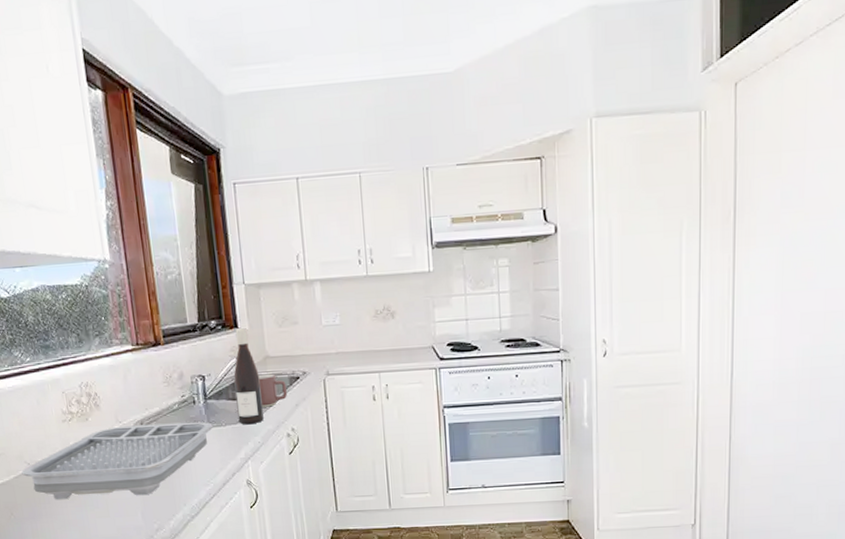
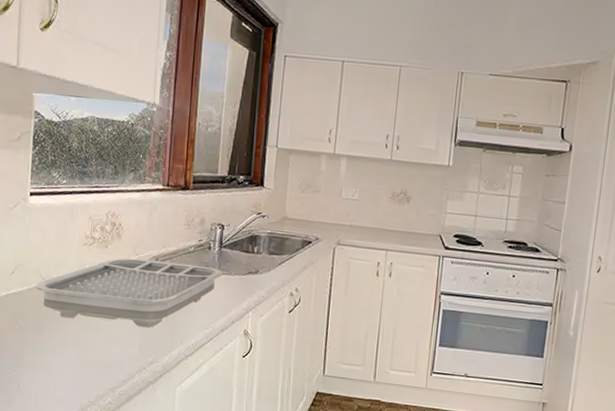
bottle: present [233,327,264,425] -> none [247,186,275,279]
mug: present [258,373,287,408] -> none [271,233,298,265]

